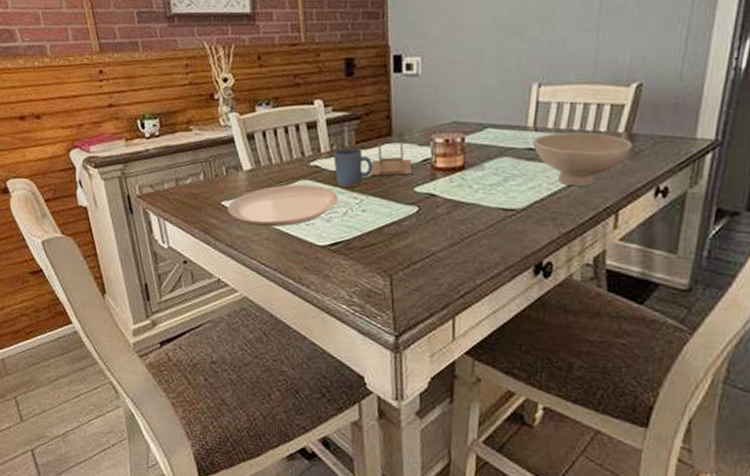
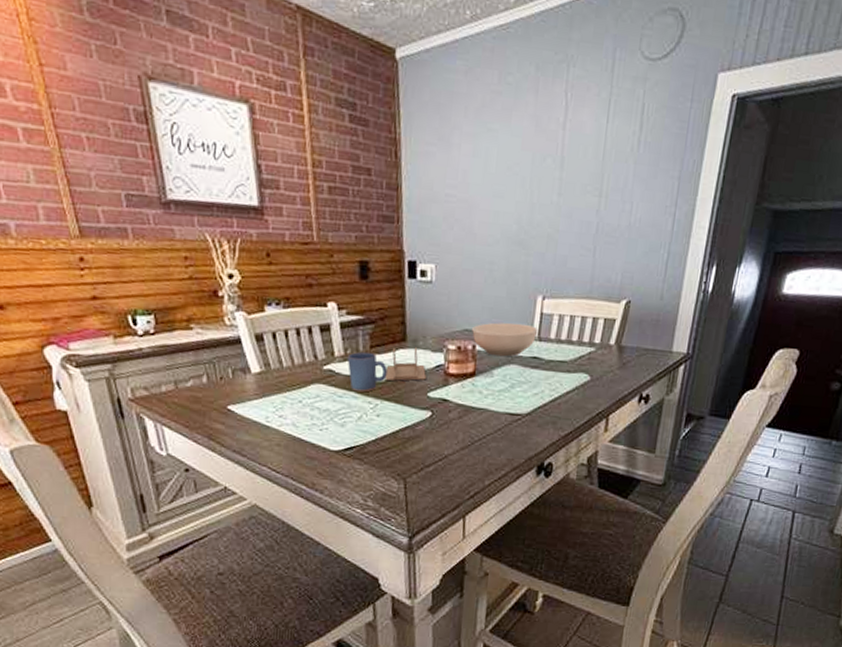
plate: present [227,184,338,227] -> none [234,388,353,432]
bowl: none [460,113,534,149] -> present [472,322,538,357]
bowl: present [533,132,632,186] -> none [537,342,621,393]

